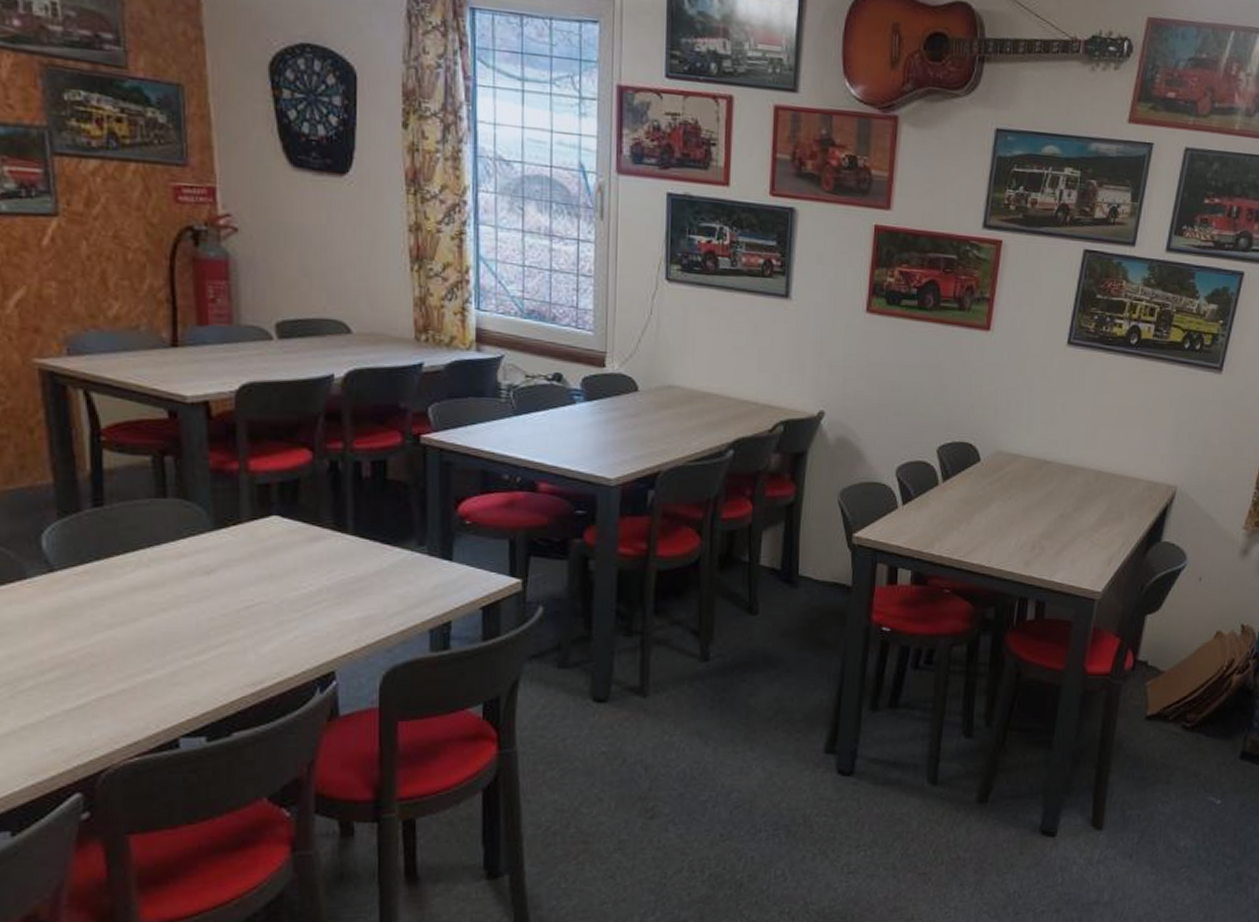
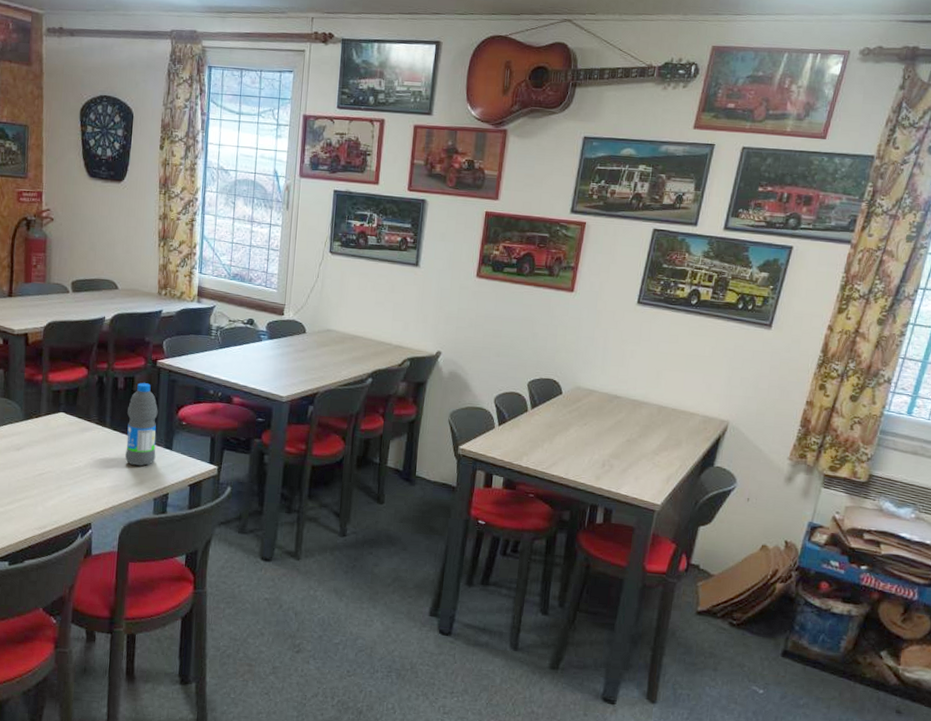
water bottle: none [380,468,428,587] -> present [125,383,158,467]

